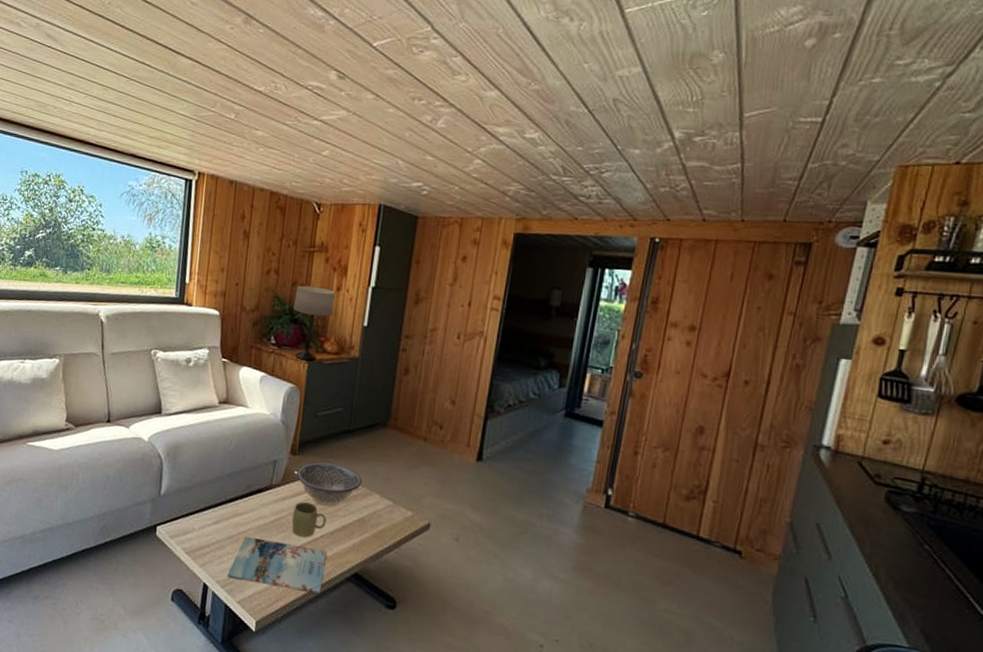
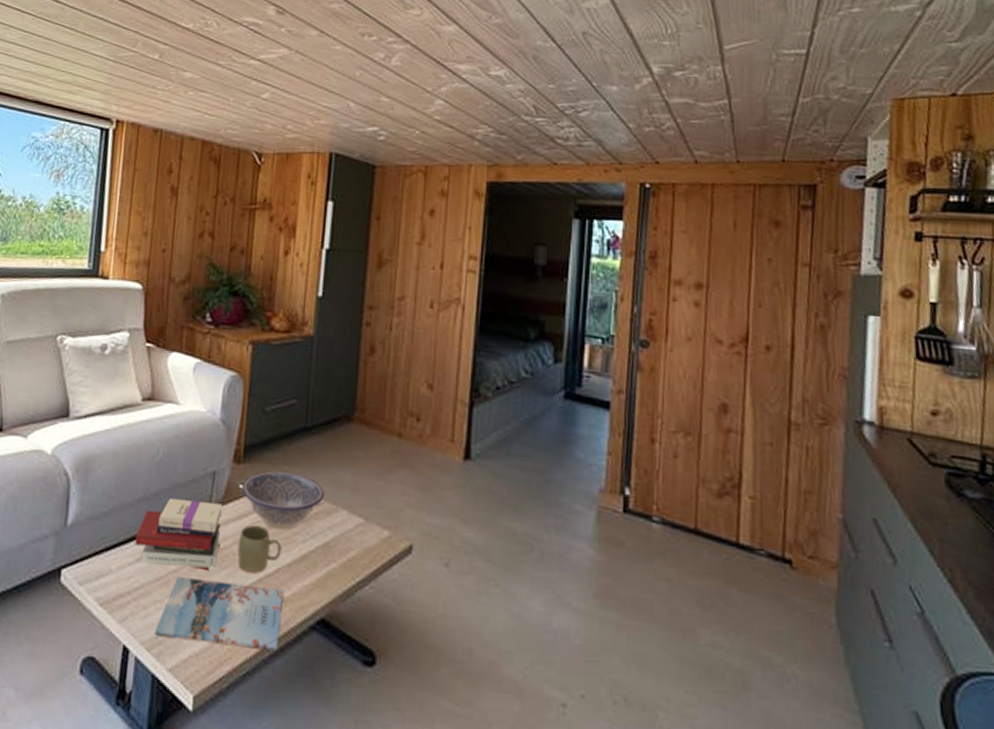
books: none [212,479,282,534] -> present [135,499,223,572]
table lamp: present [292,285,336,362] -> none [232,249,283,343]

